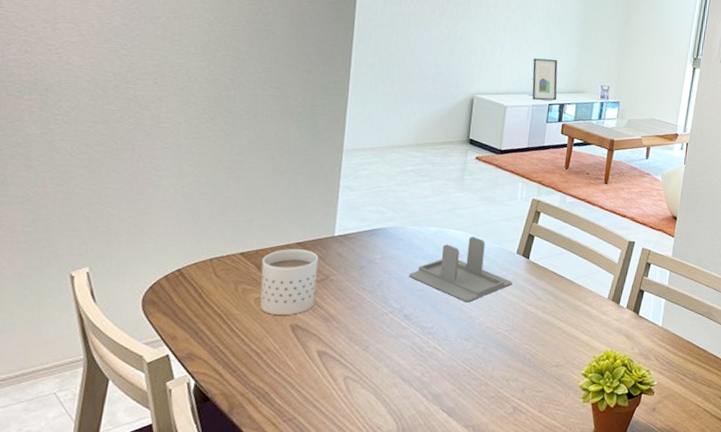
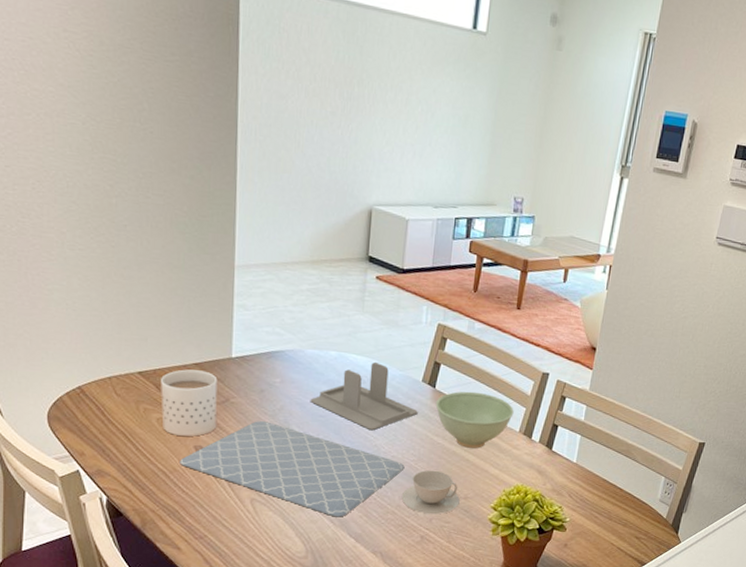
placemat: none [274,297,499,392] -> present [180,421,405,517]
teacup: none [494,339,552,384] -> present [401,470,460,515]
bowl: none [529,261,603,316] -> present [435,391,514,448]
picture frame: present [532,58,558,101] -> none [436,164,465,214]

